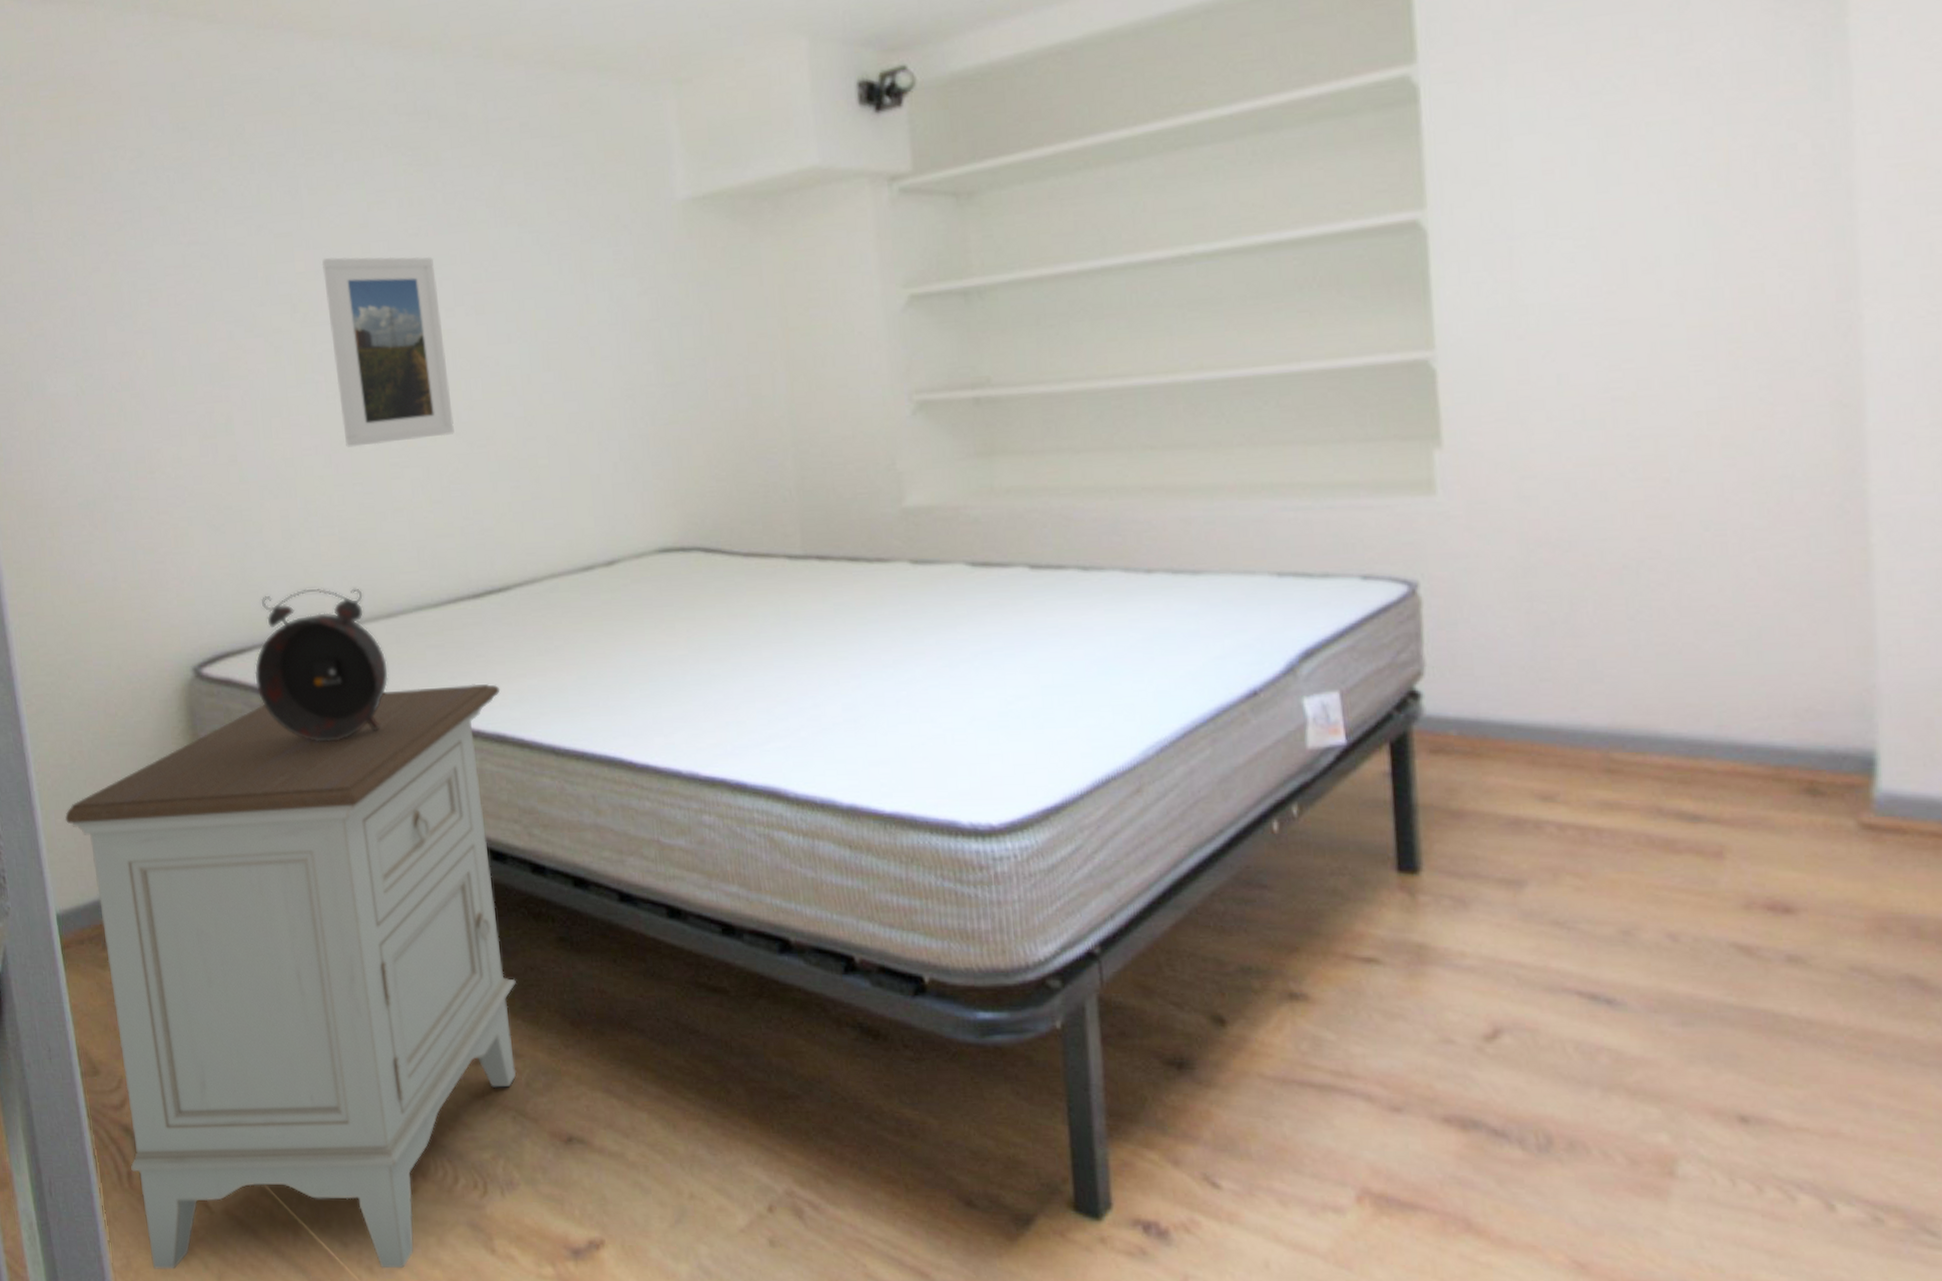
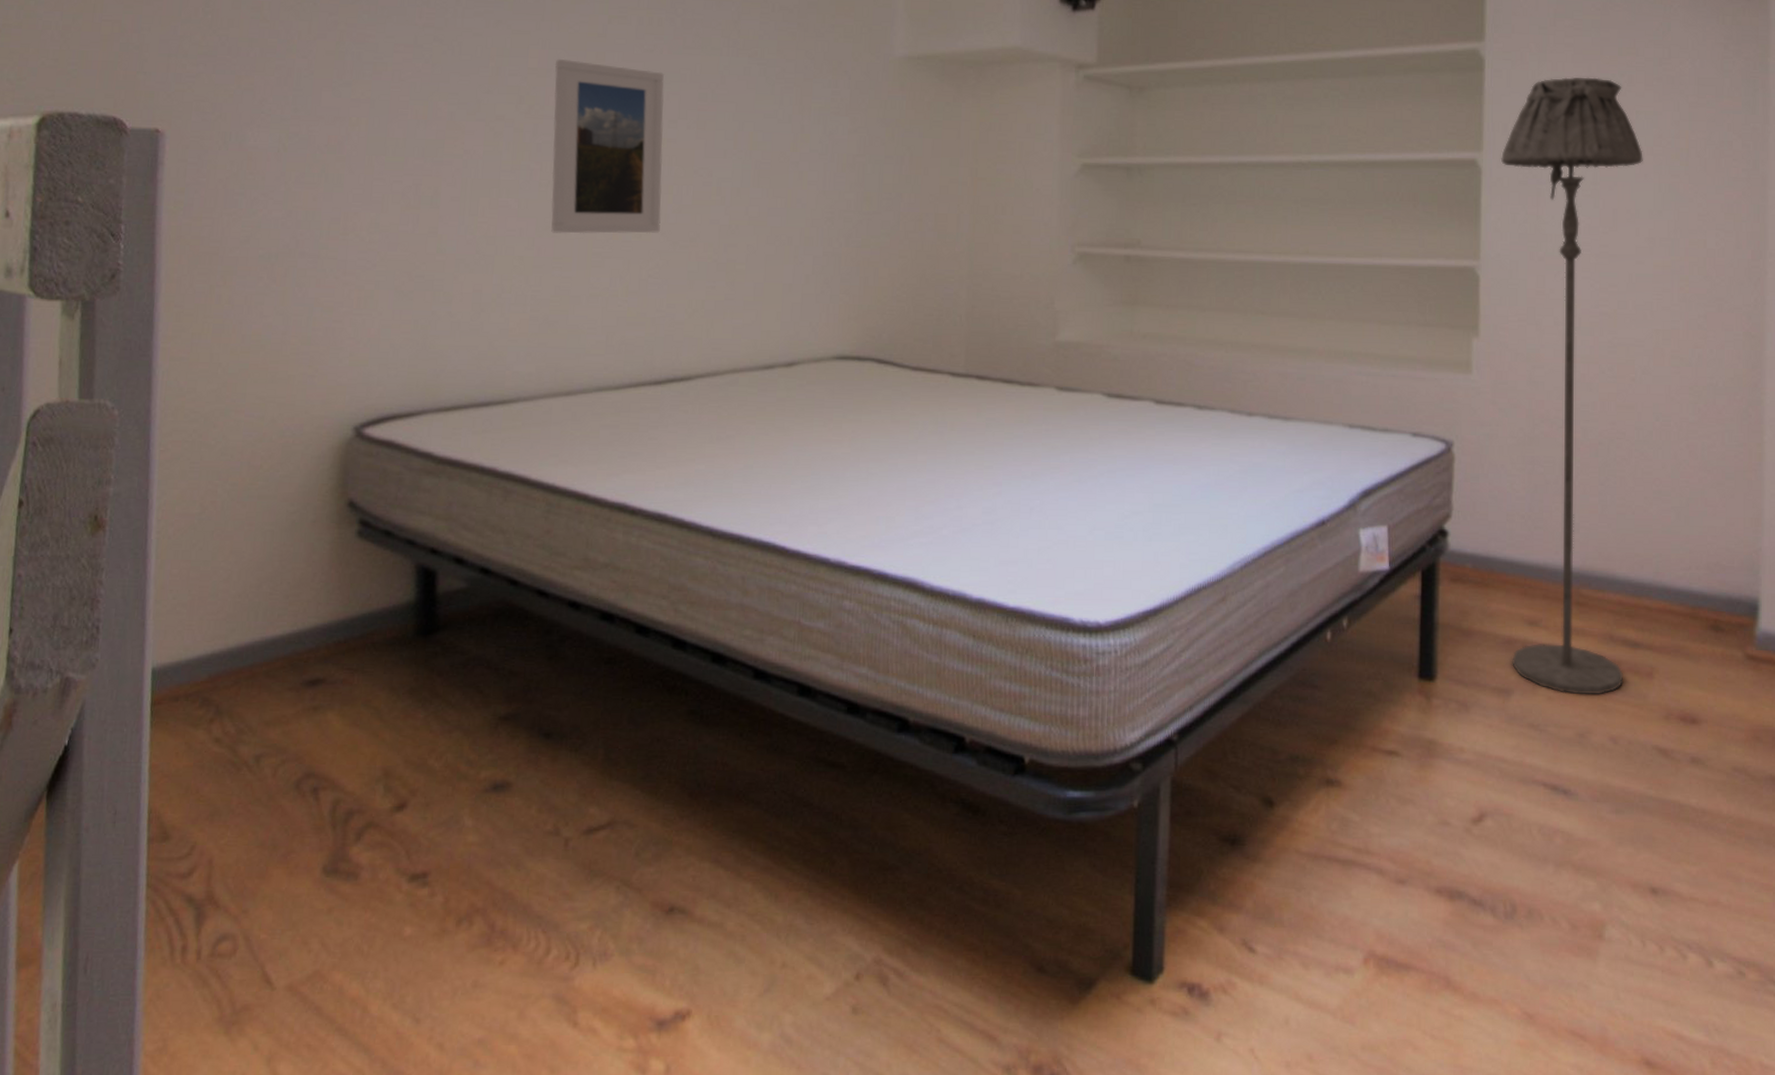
nightstand: present [64,684,517,1270] -> none [181,464,668,1052]
alarm clock: present [254,588,389,742] -> none [418,361,560,510]
floor lamp: none [1452,85,1680,884] -> present [1500,76,1643,695]

